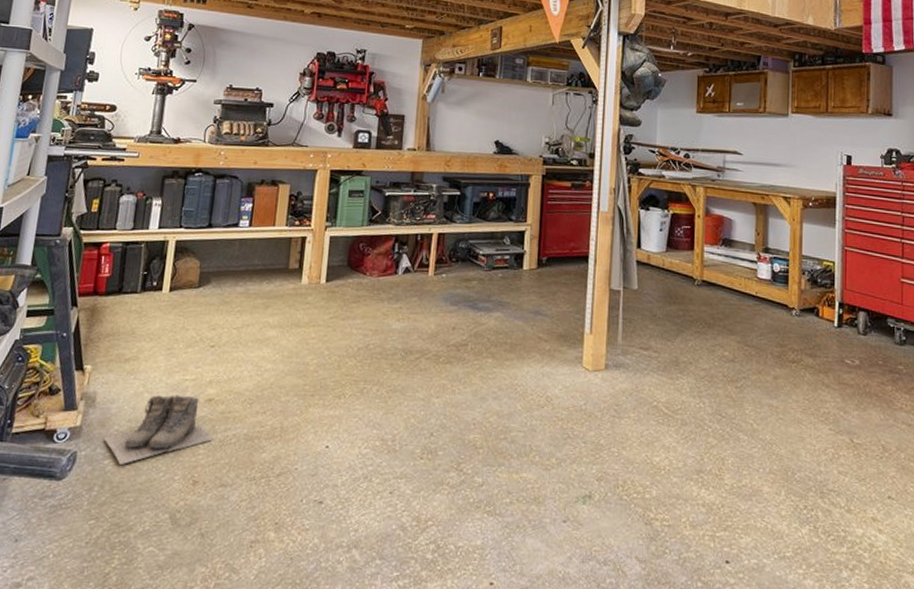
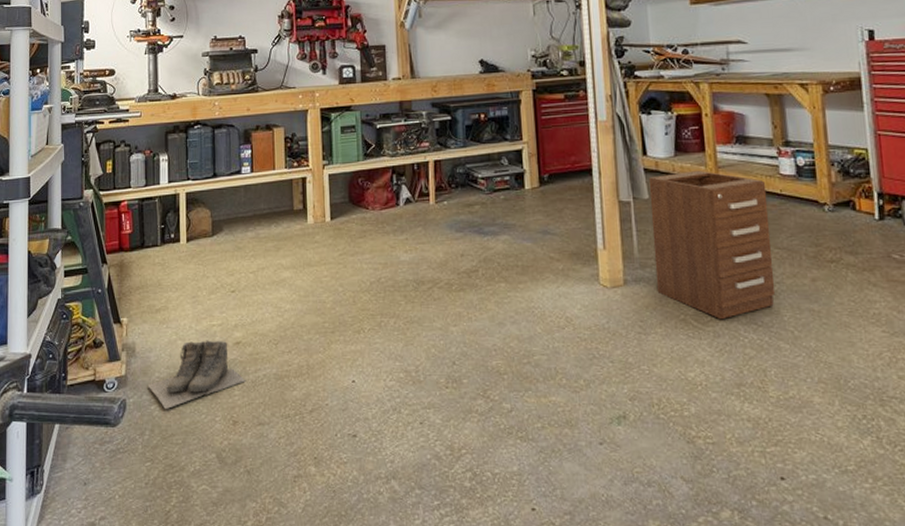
filing cabinet: none [635,267,744,409] -> present [648,171,776,320]

